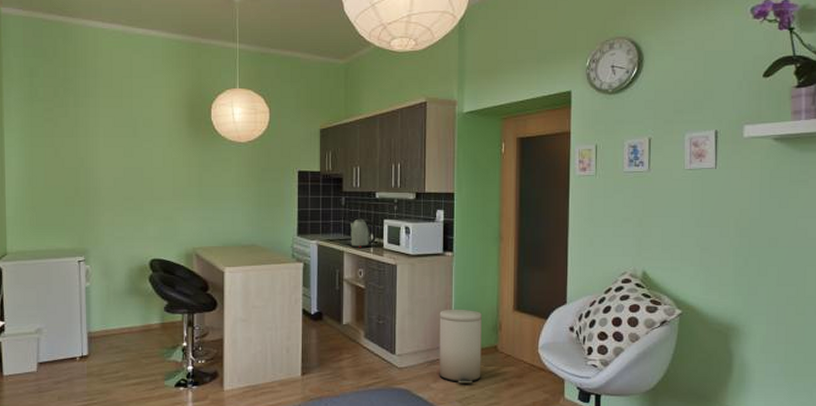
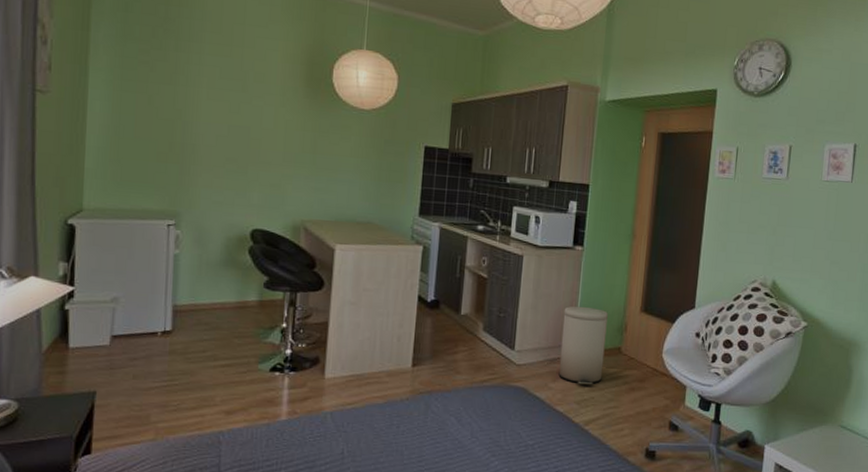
kettle: present [349,218,376,249] -> none [476,203,505,236]

